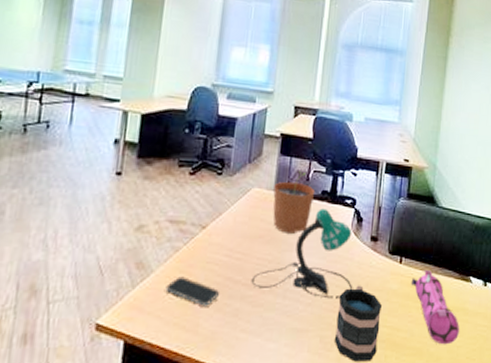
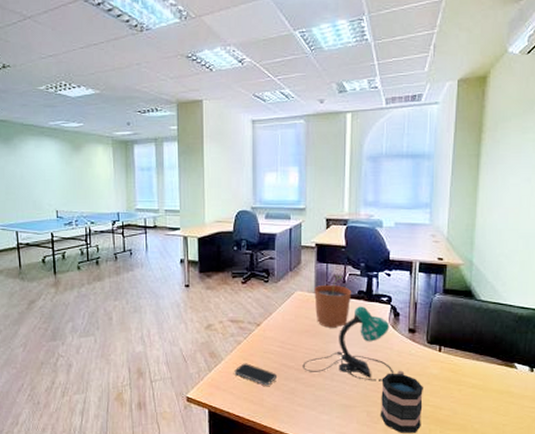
pencil case: present [410,270,459,345] -> none [451,358,504,423]

